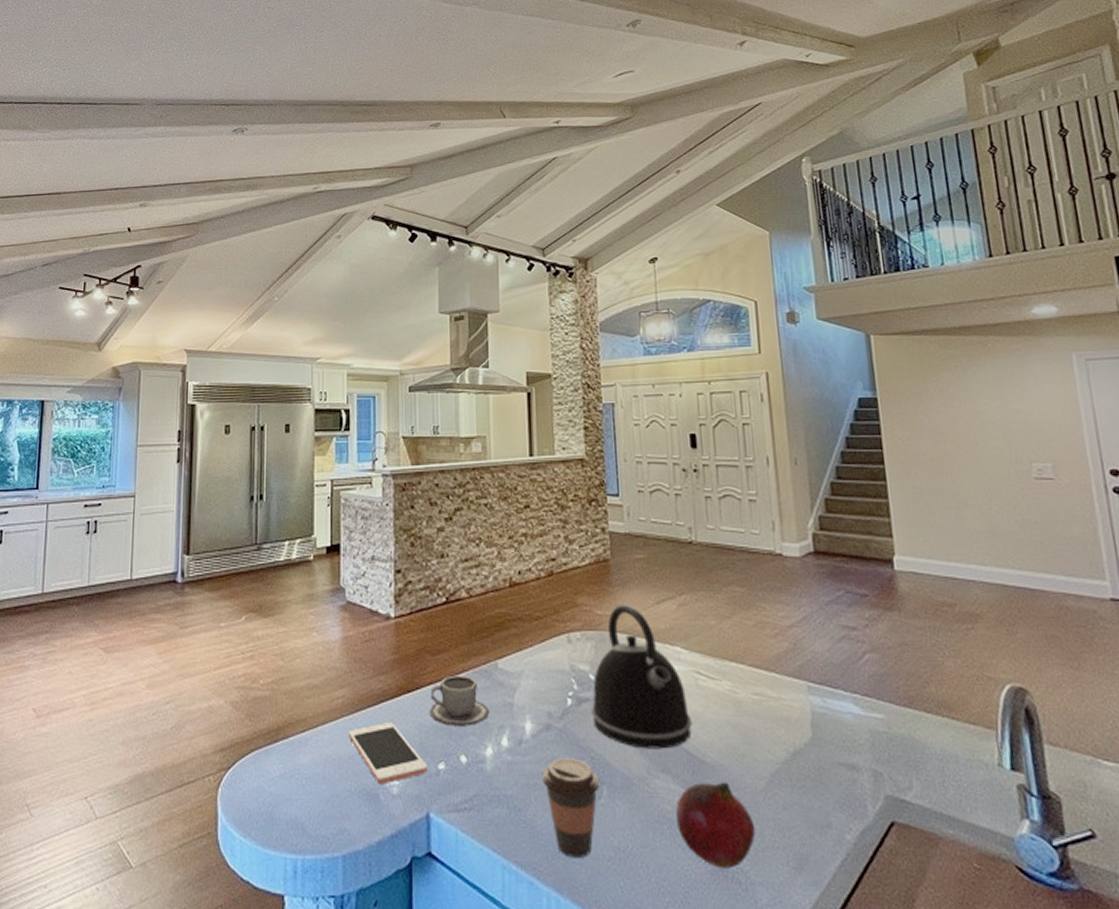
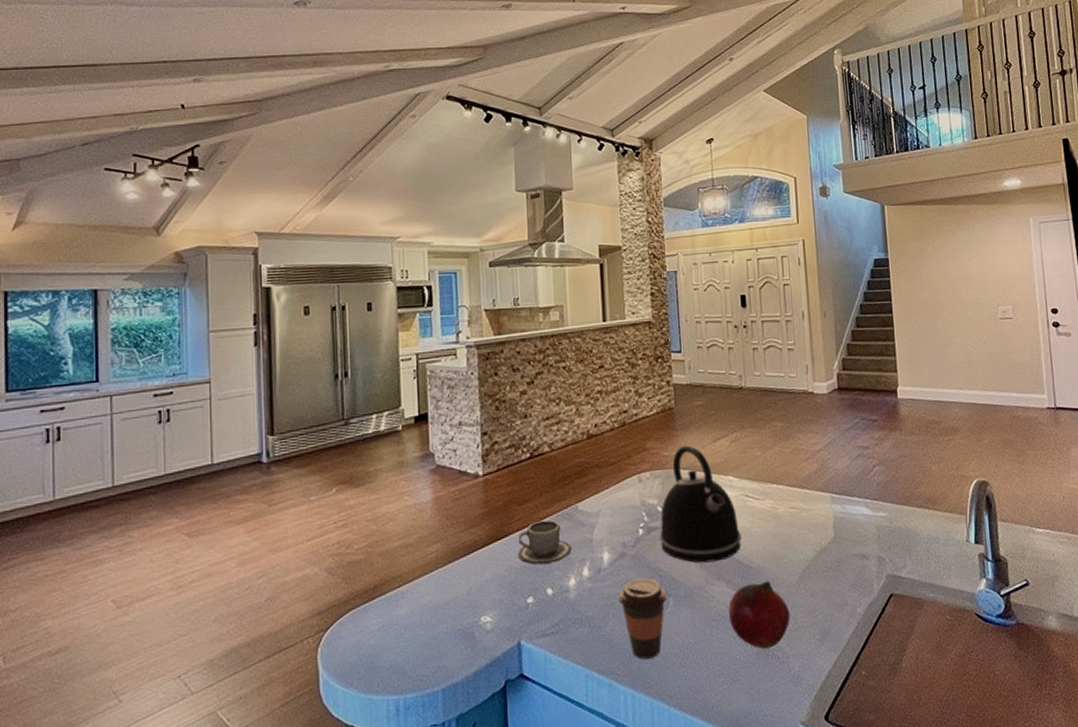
cell phone: present [349,723,428,785] -> none [444,568,518,624]

